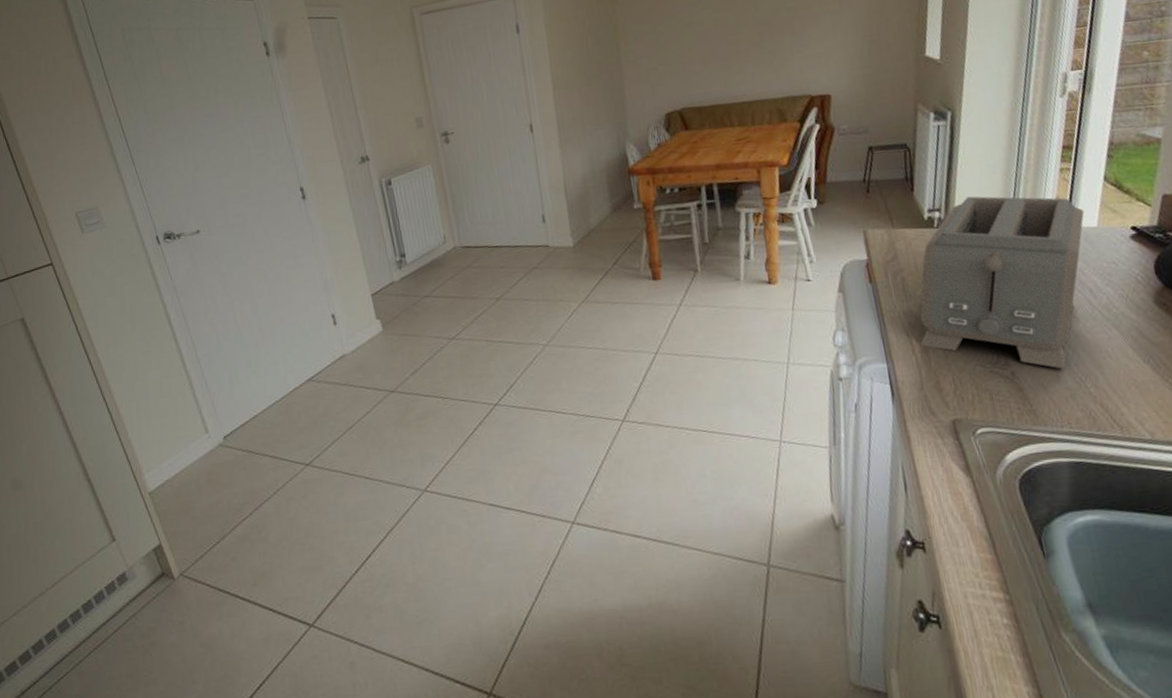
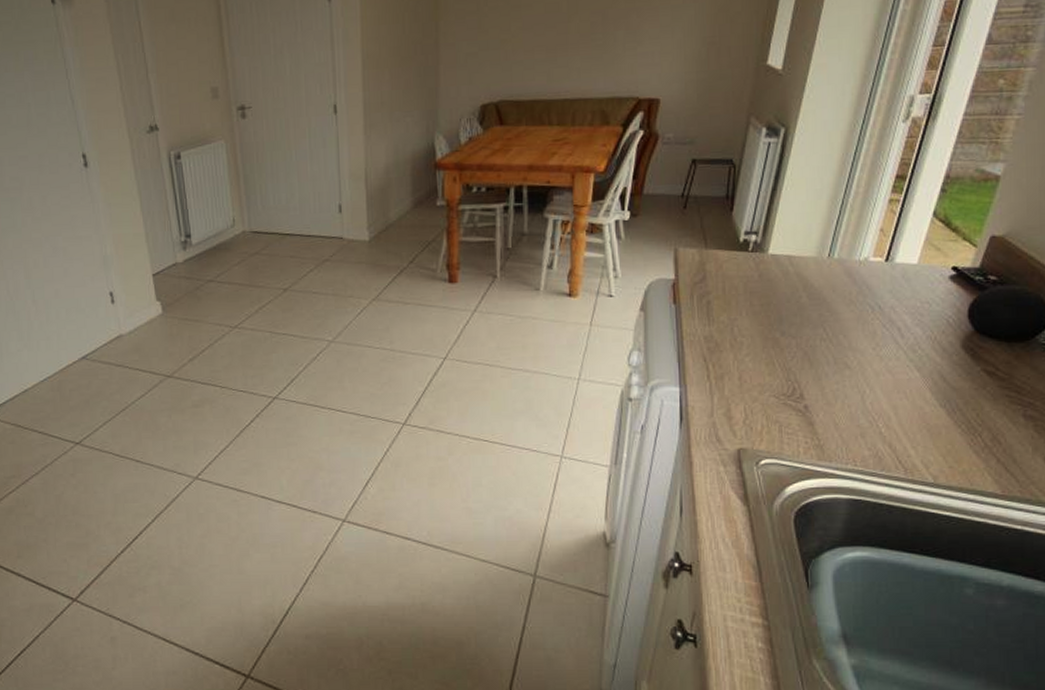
toaster: present [919,196,1085,369] -> none [715,221,907,407]

